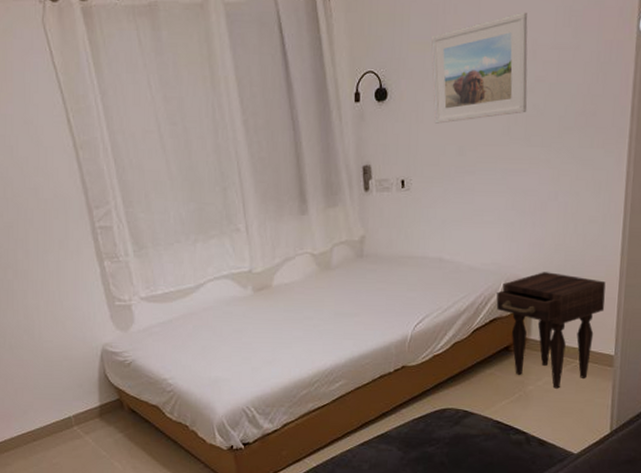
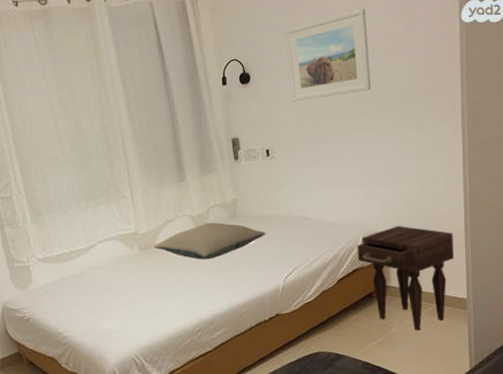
pillow: none [270,262,396,304] -> present [154,222,266,260]

